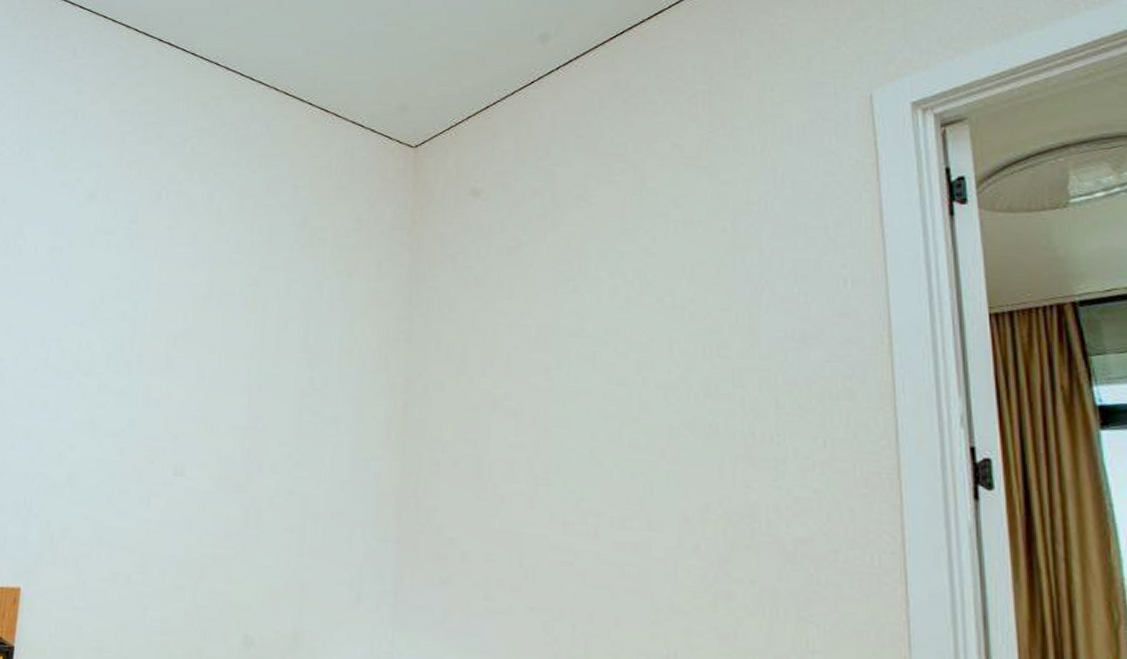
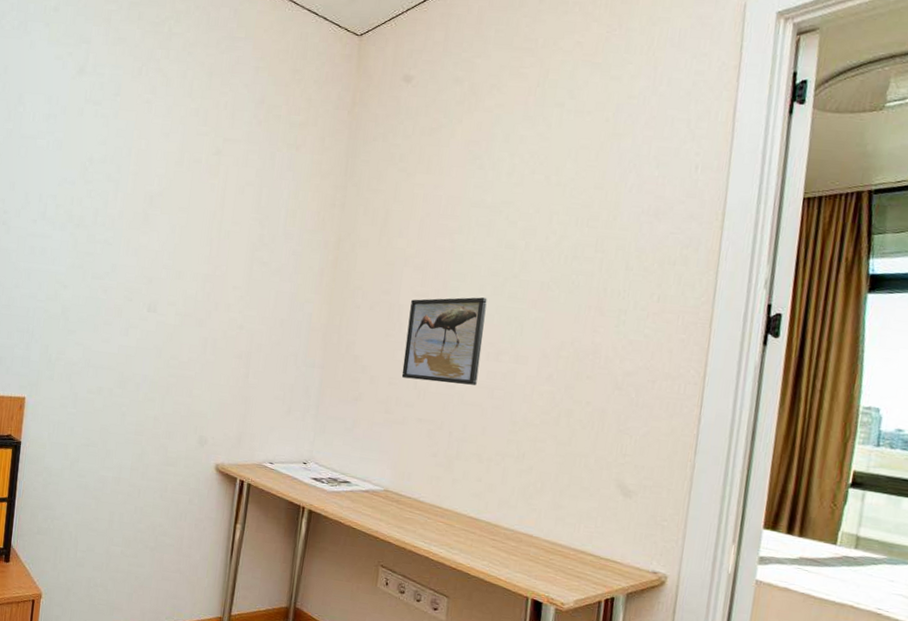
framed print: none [501,447,603,561] -> present [401,297,487,385]

